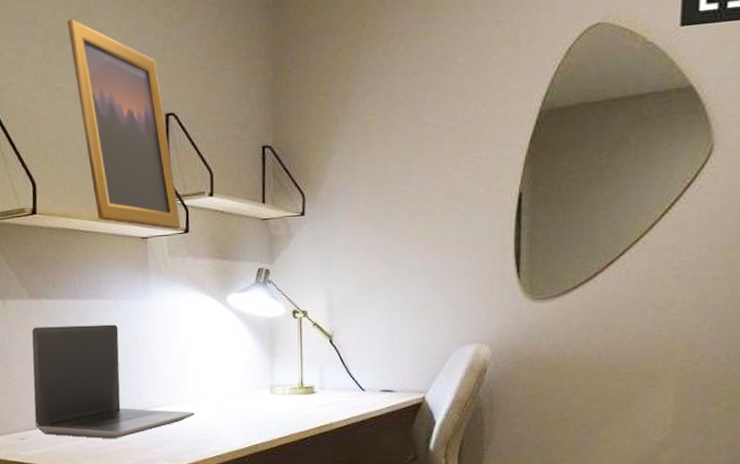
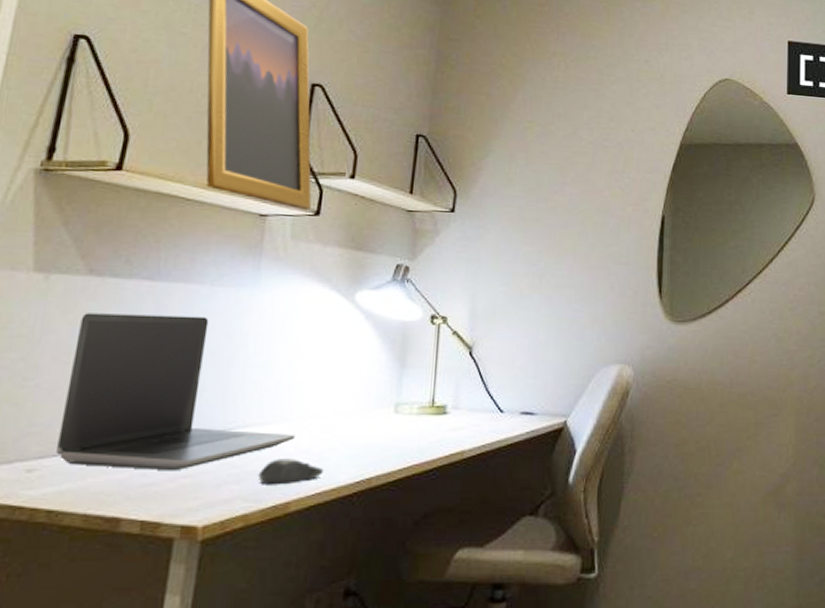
computer mouse: none [171,430,220,448] -> present [257,458,323,484]

